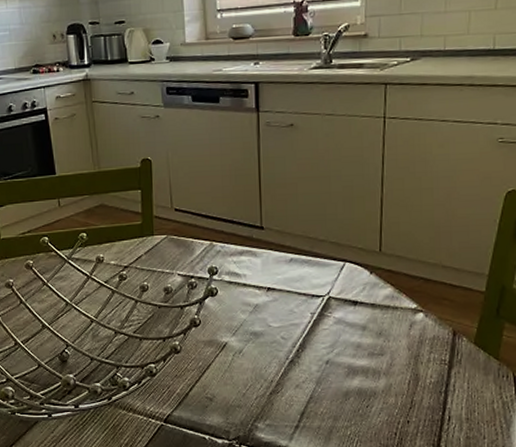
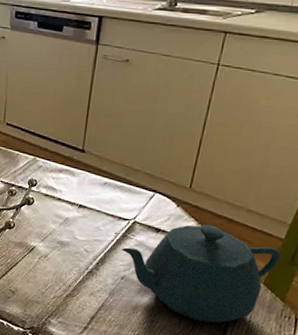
teapot: none [321,288,485,397] -> present [122,224,281,324]

